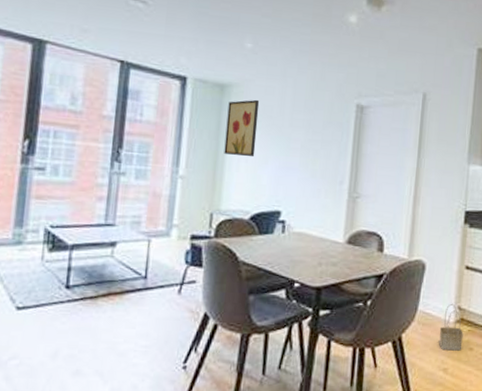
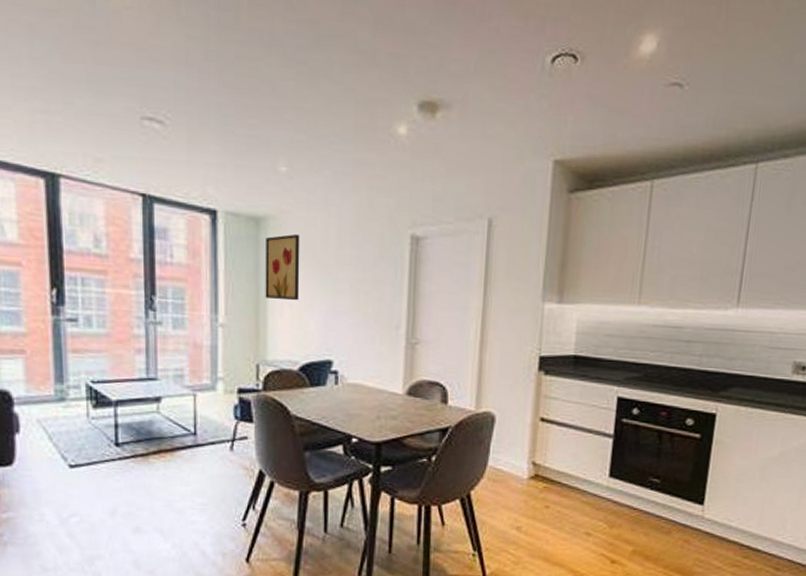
basket: present [439,303,464,351] -> none [511,458,538,509]

